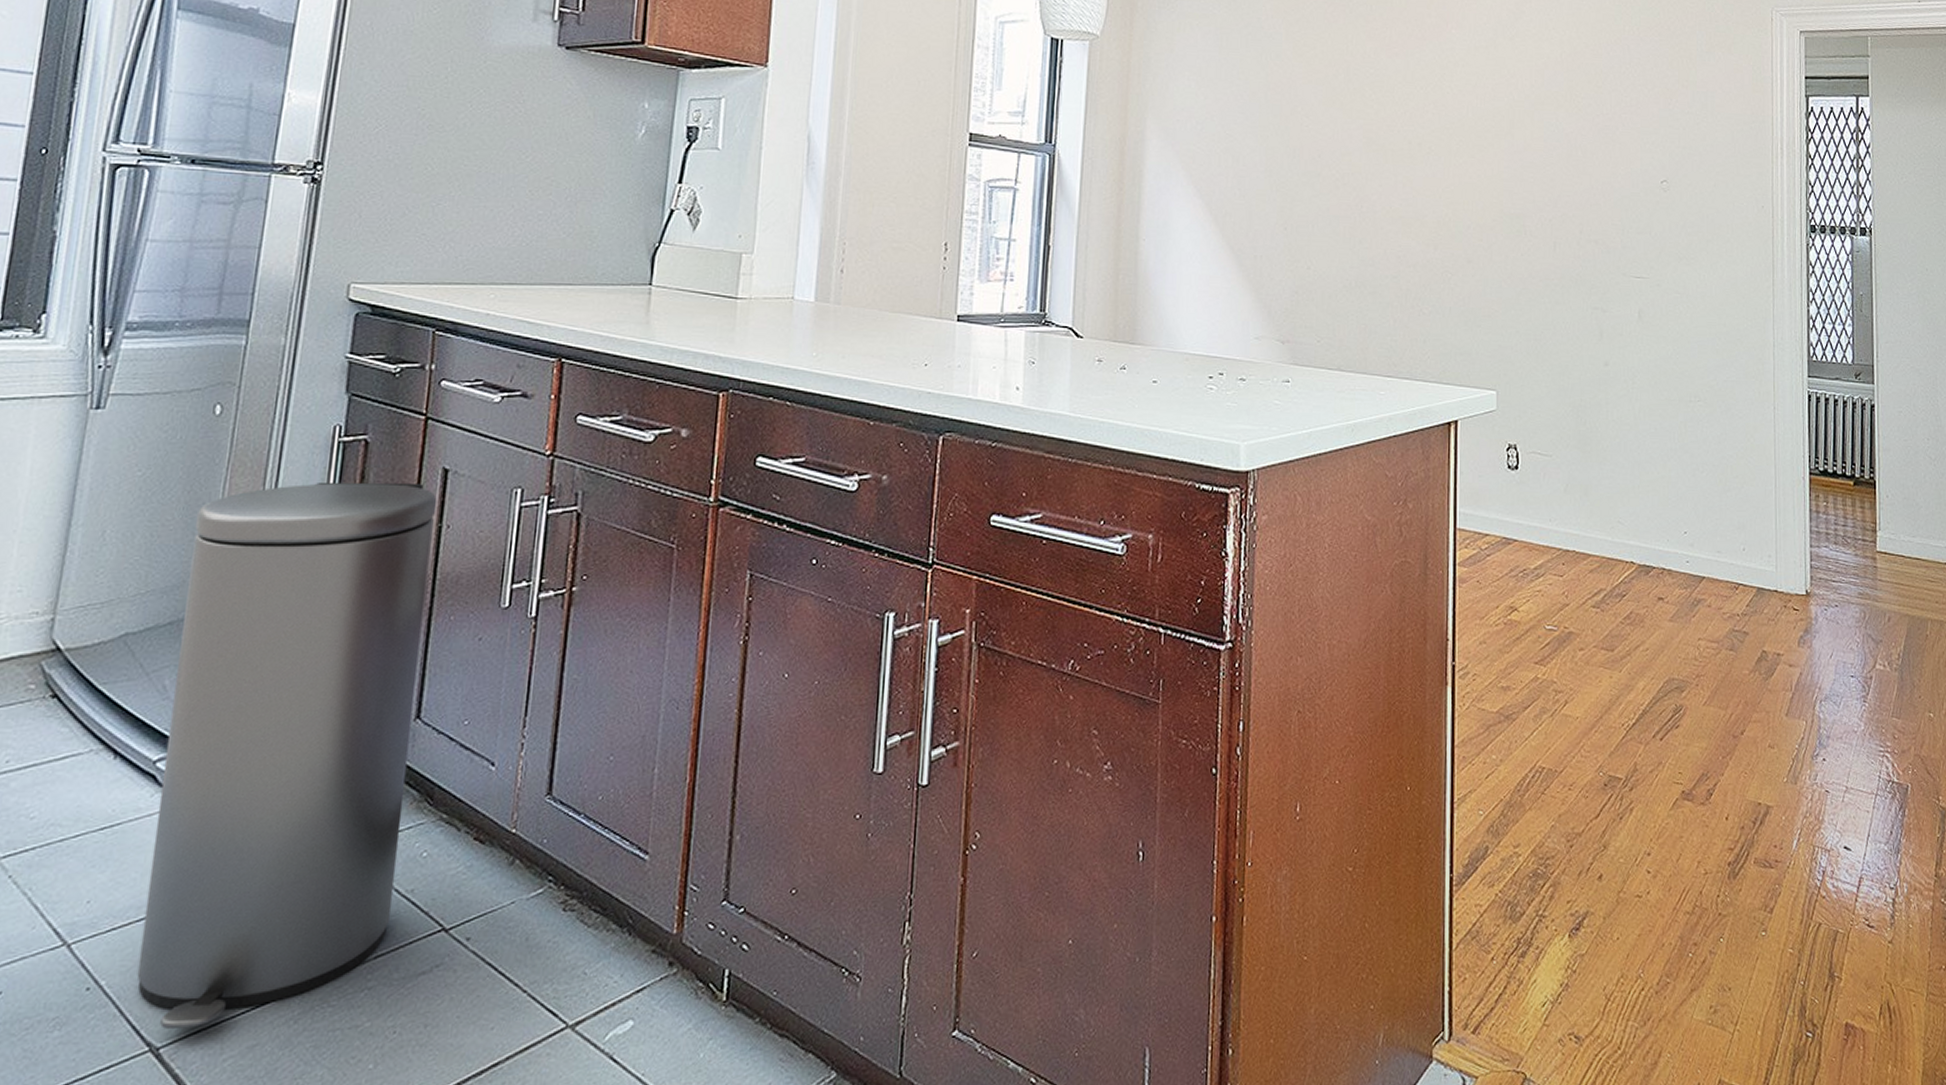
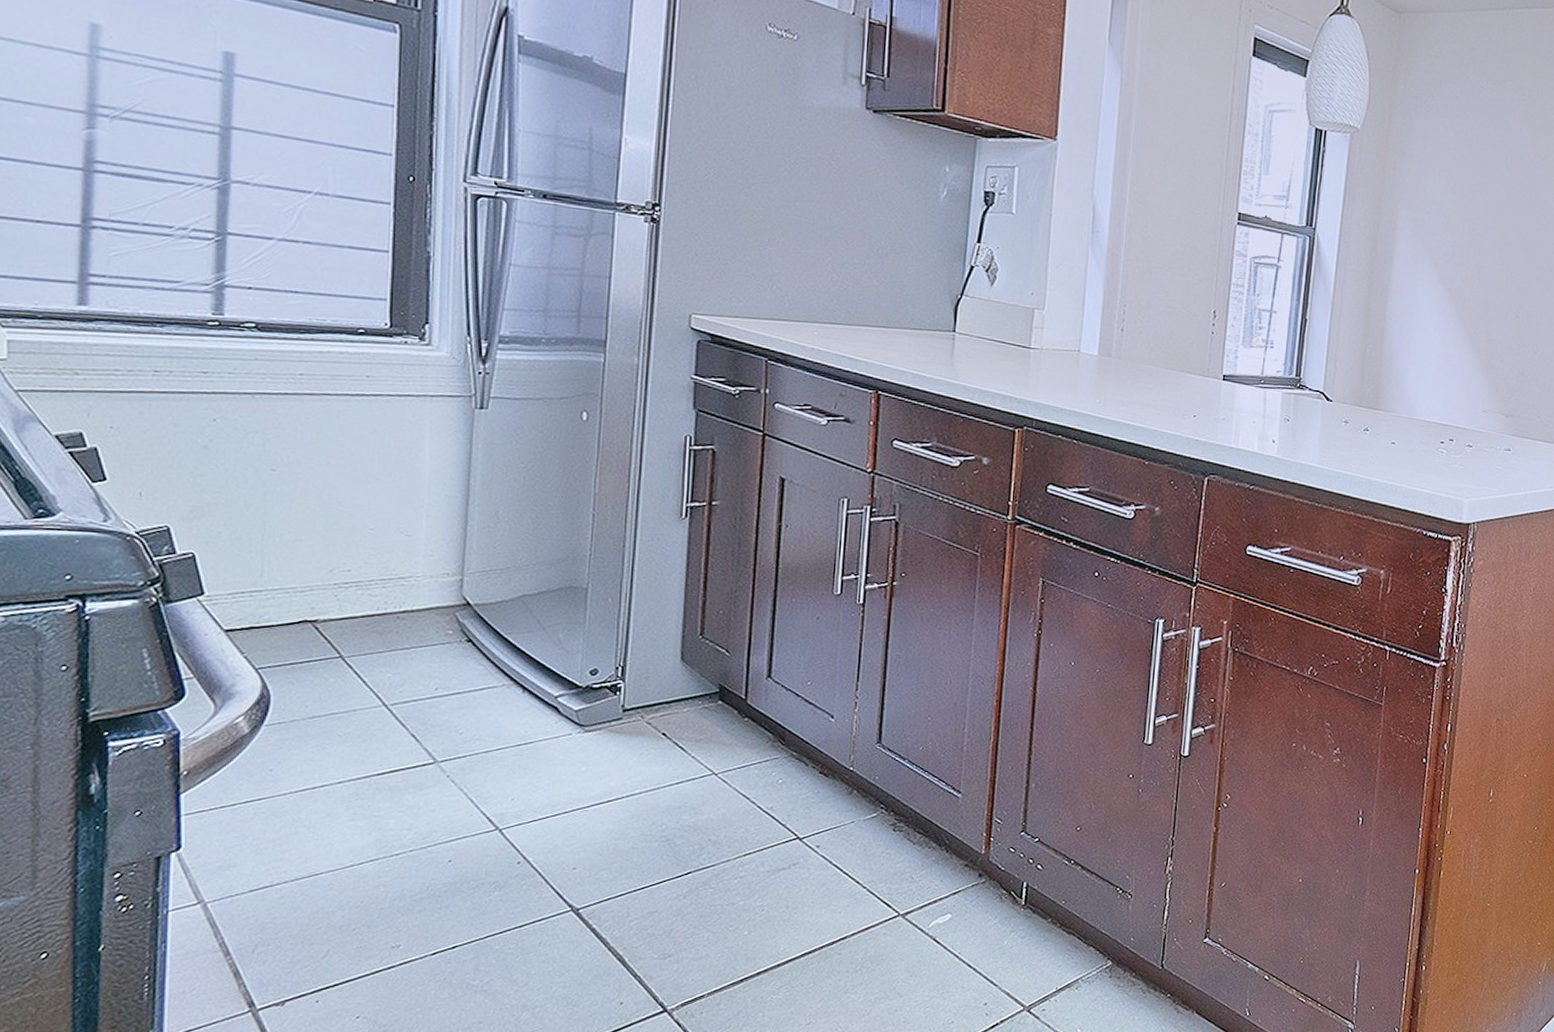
pedal bin: present [137,481,438,1029] -> none [556,482,777,896]

